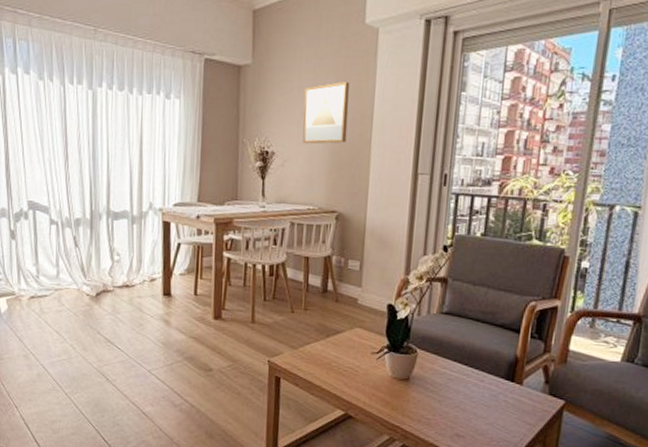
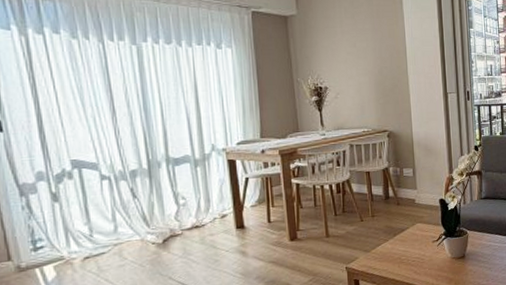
wall art: present [302,82,350,144] -> none [347,26,388,78]

